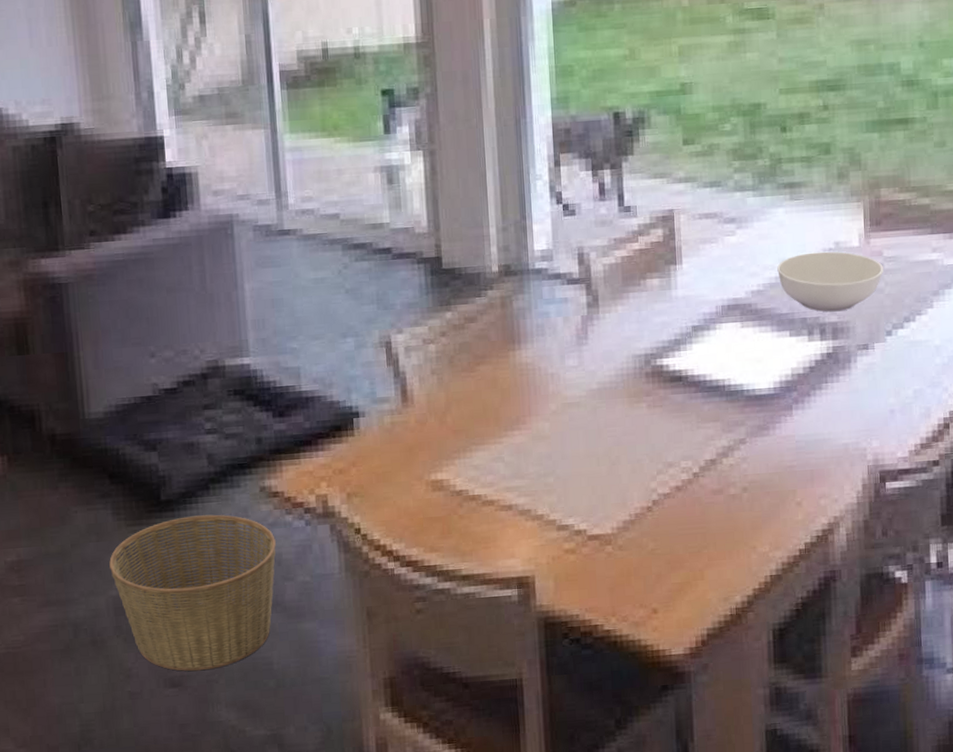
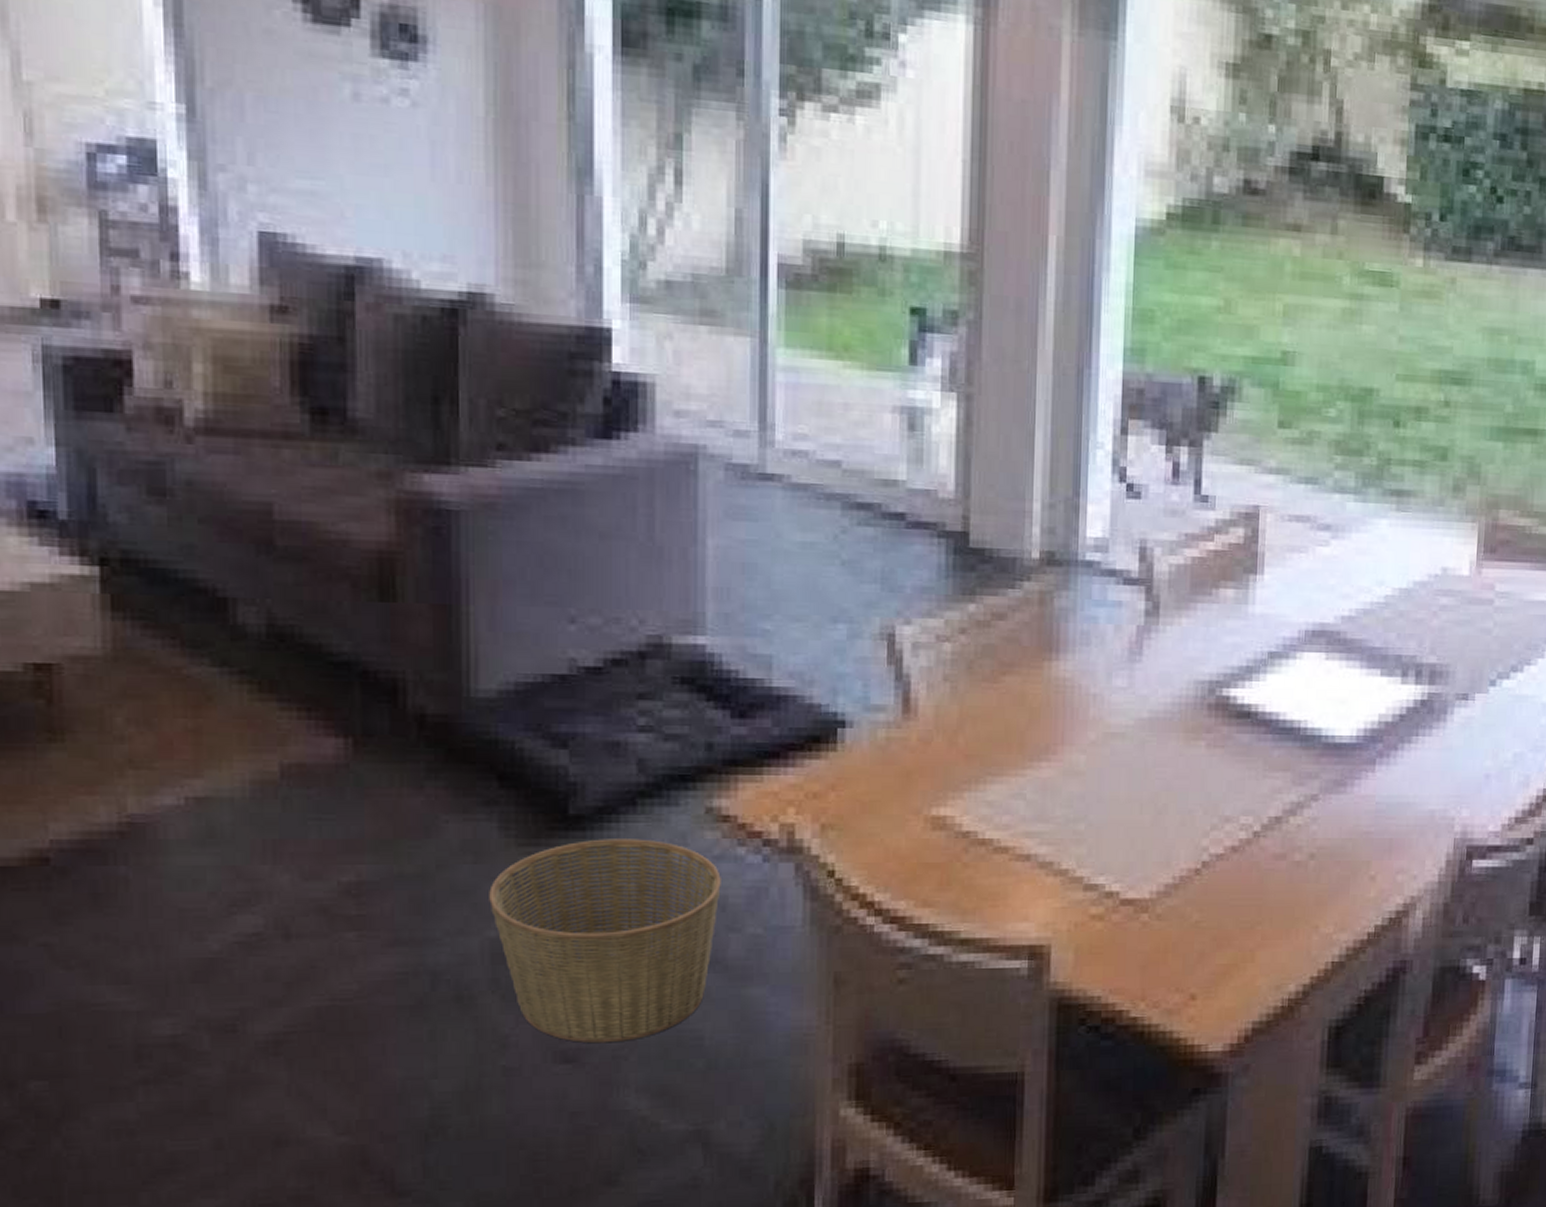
bowl: present [777,251,884,312] -> none [1374,577,1495,652]

